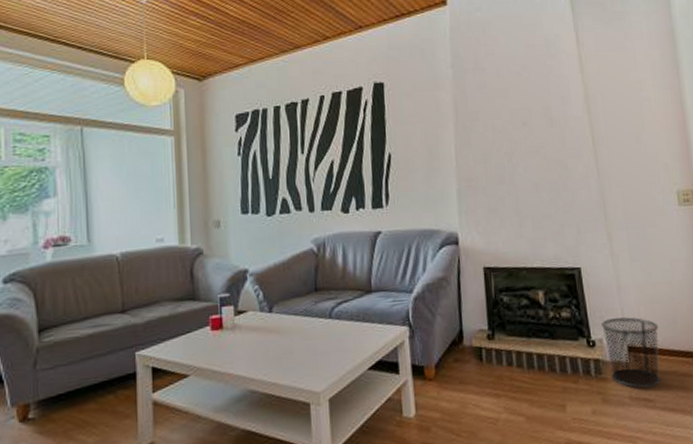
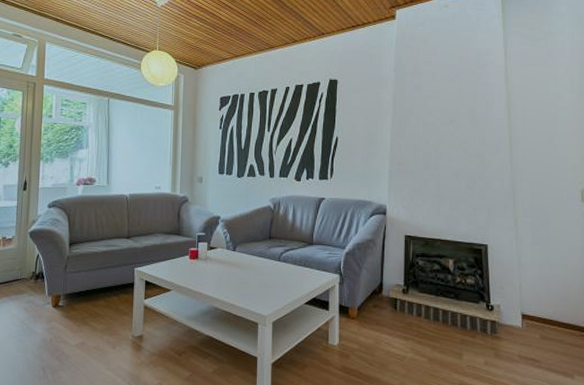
waste bin: present [601,317,661,388] -> none [501,290,551,350]

